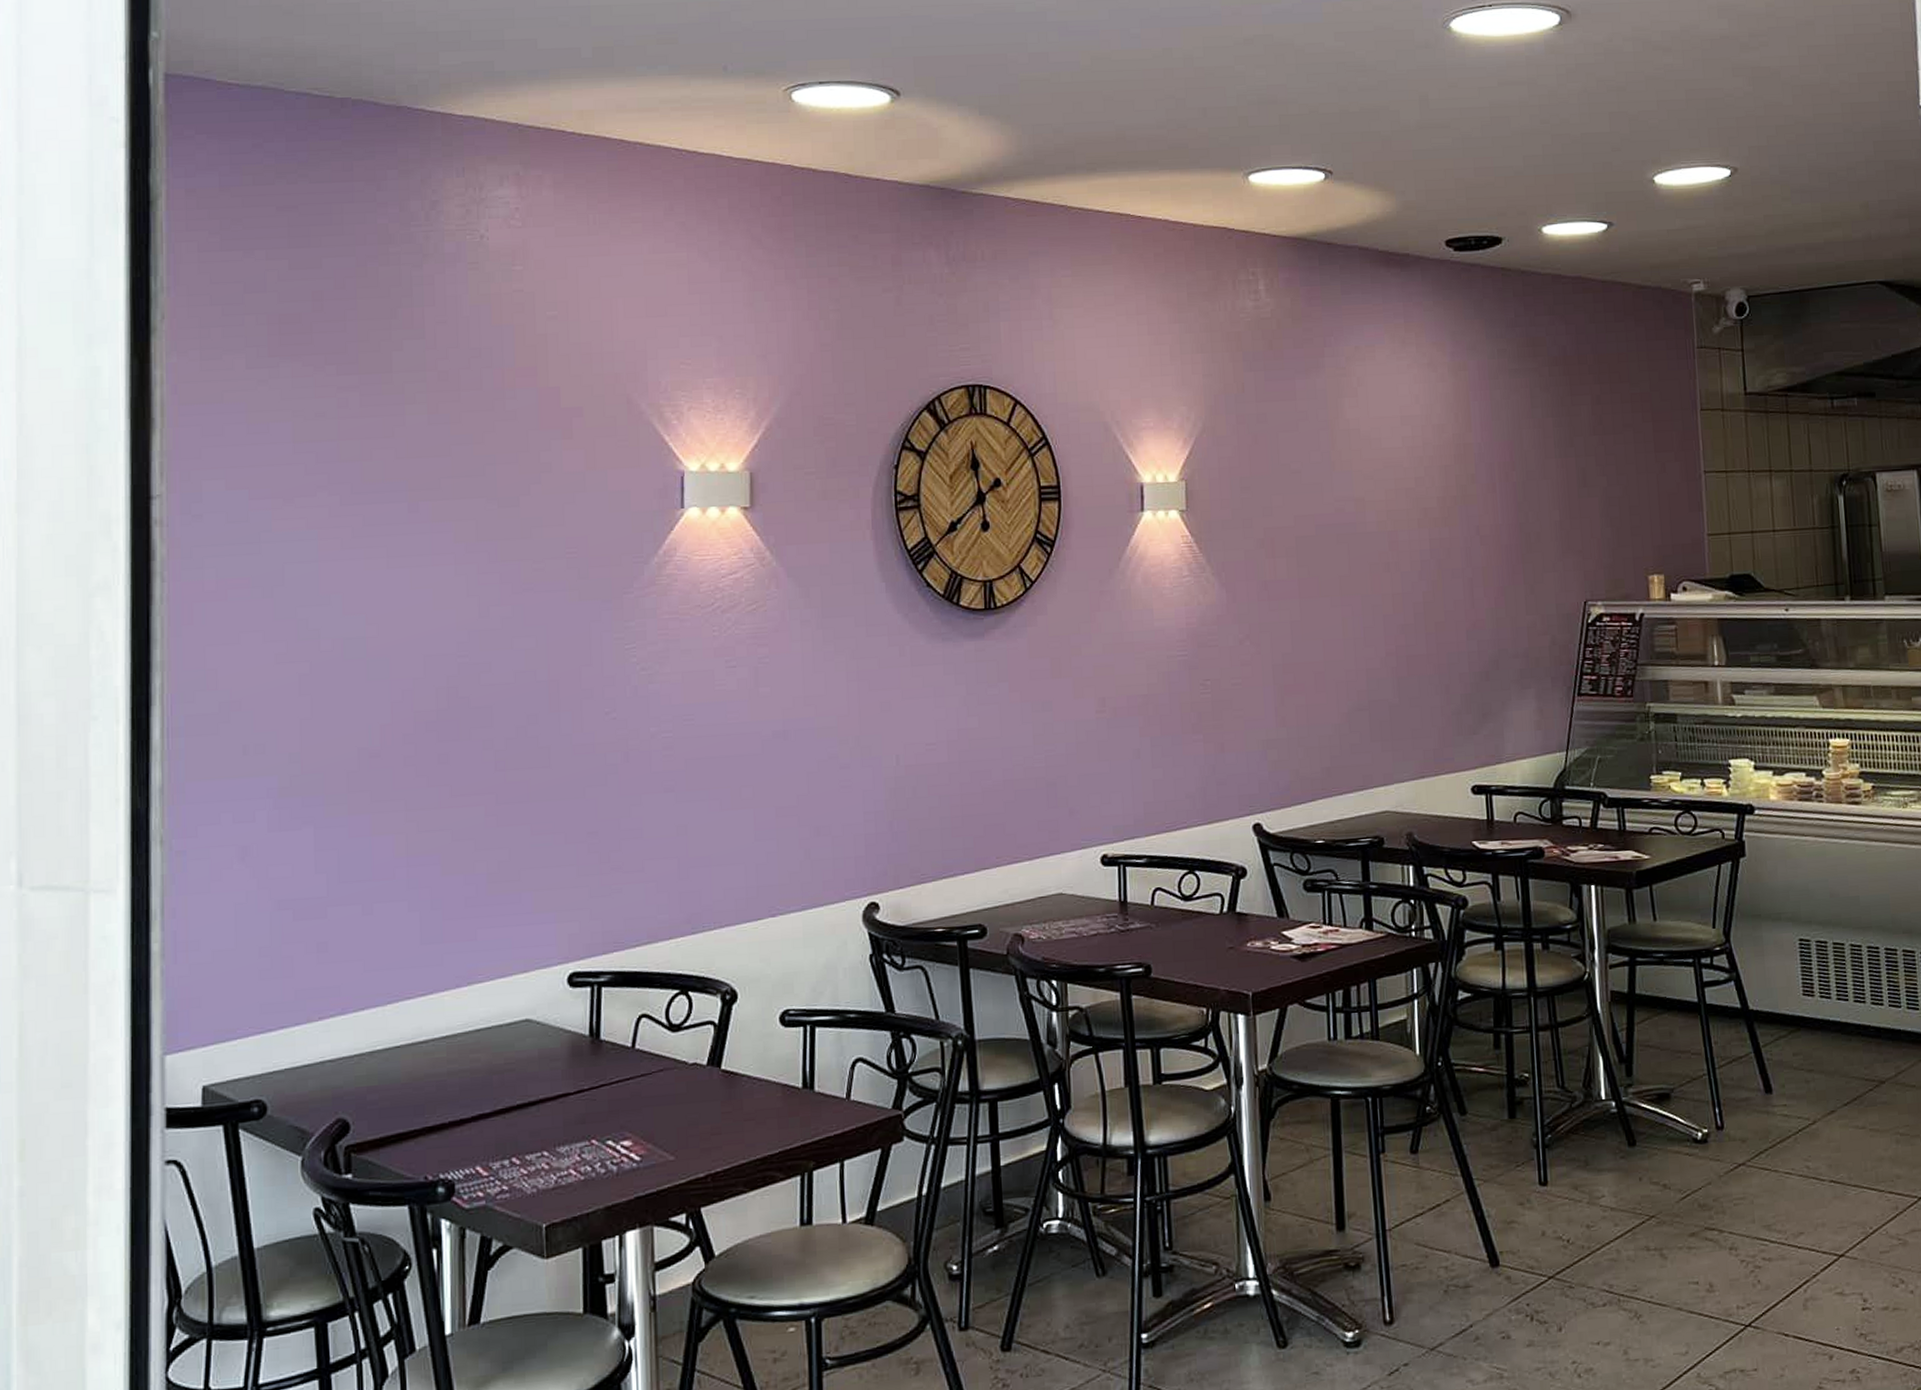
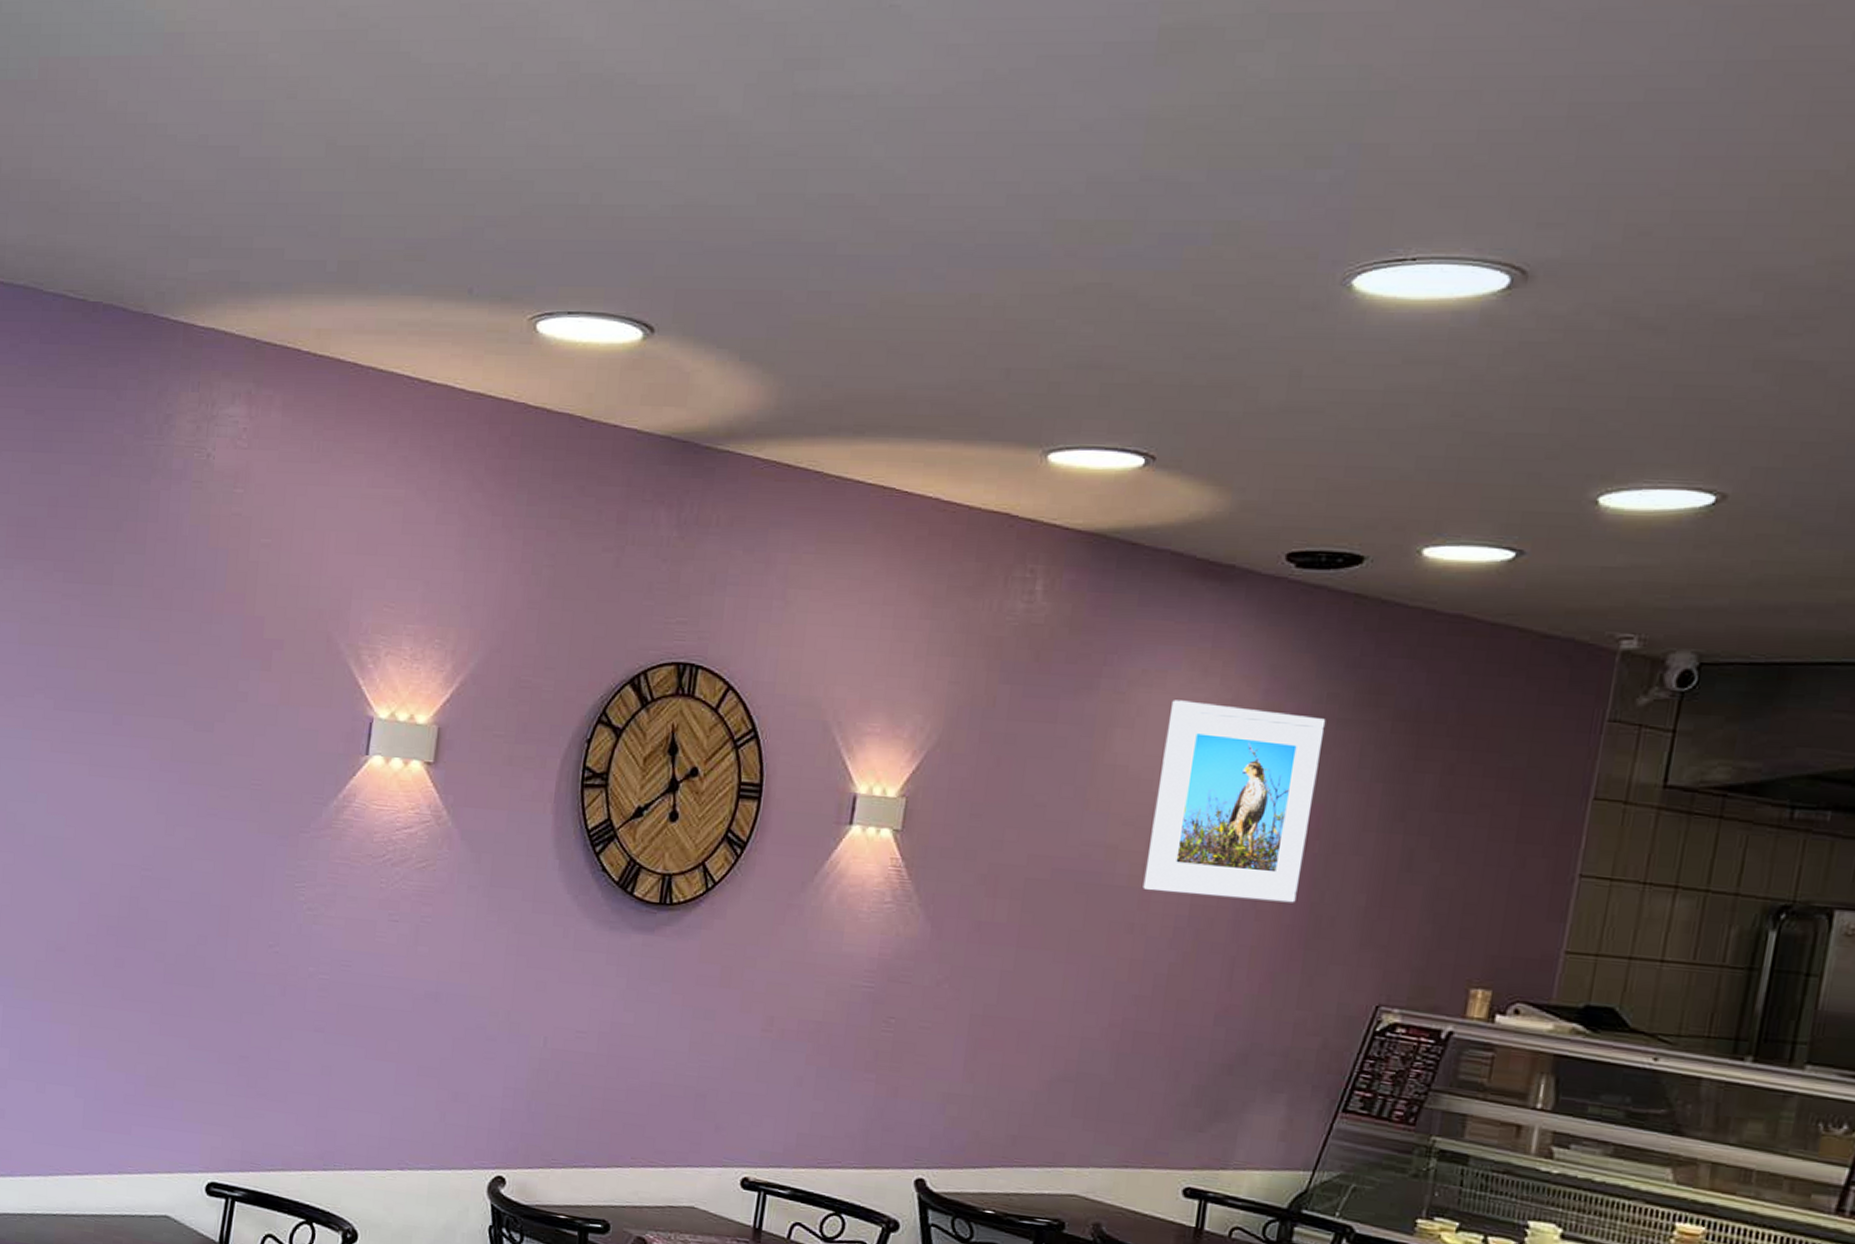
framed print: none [1383,368,1508,533] -> present [1142,700,1326,903]

